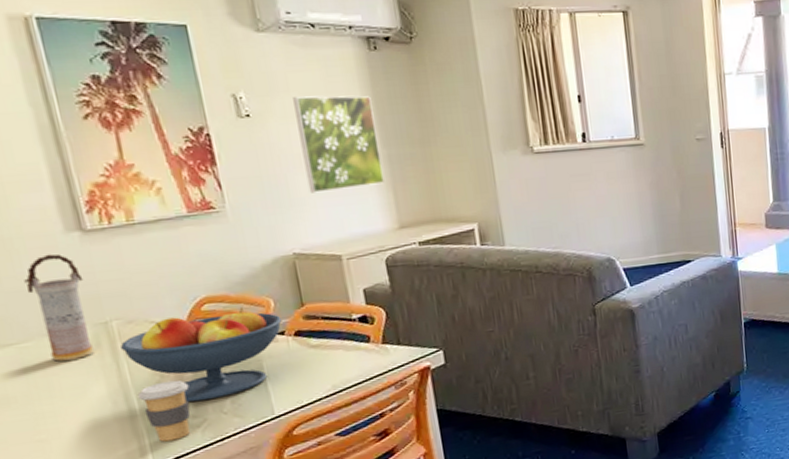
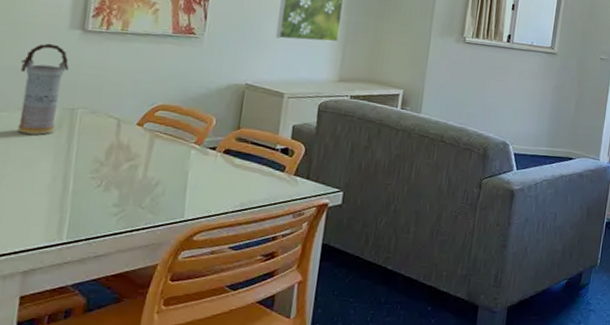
fruit bowl: present [121,306,282,403] -> none [77,115,218,194]
coffee cup: present [137,380,190,442] -> none [74,169,121,223]

